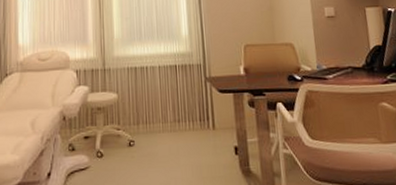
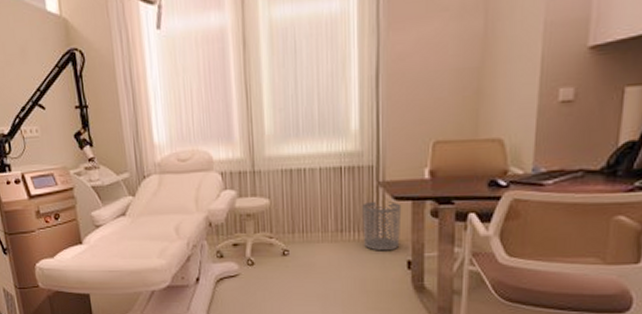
waste bin: none [194,94,227,139] -> present [362,201,402,251]

